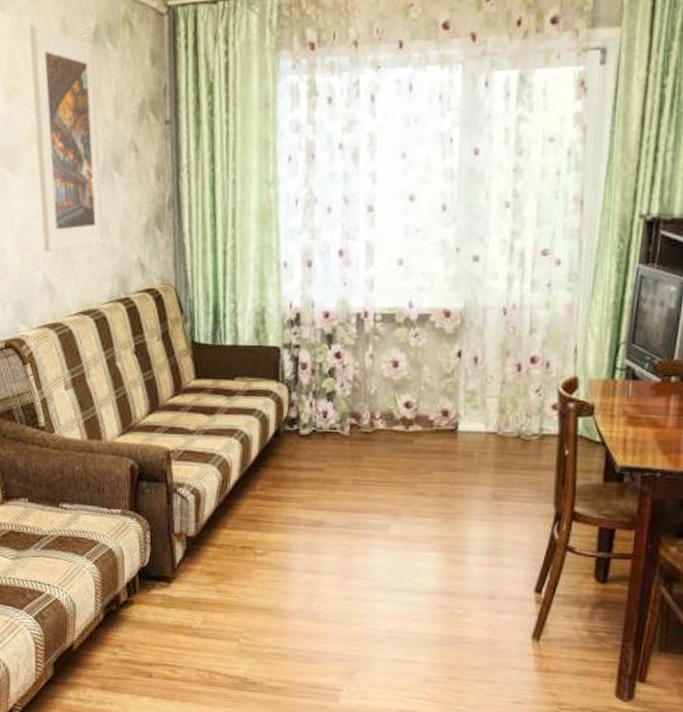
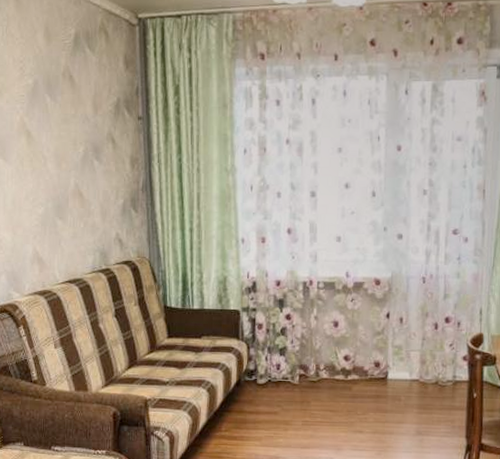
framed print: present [29,24,106,253] -> none [16,30,88,229]

